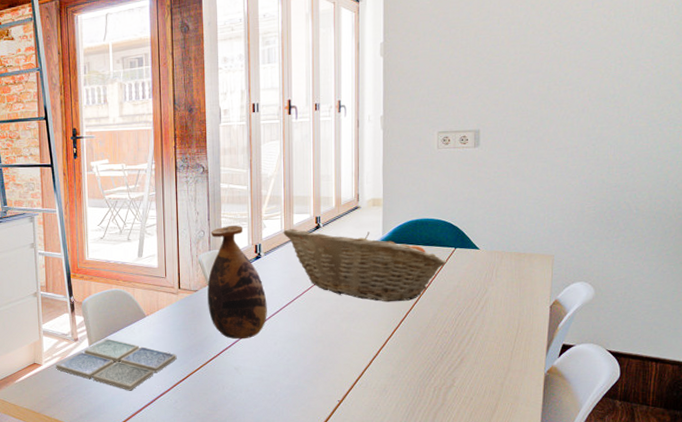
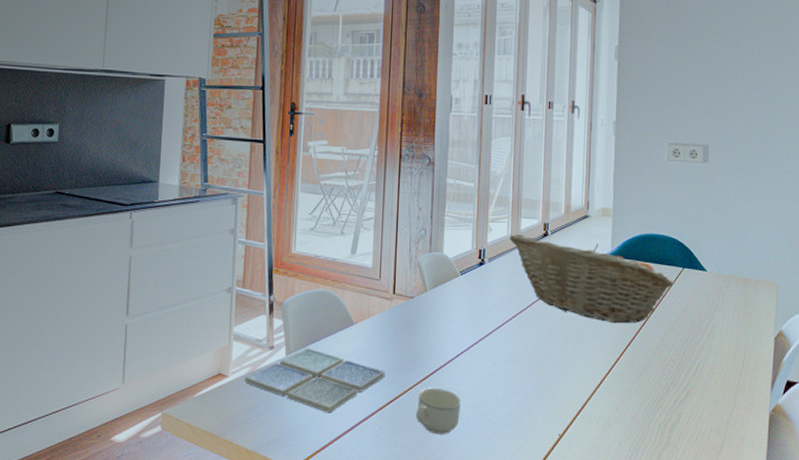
vase: present [207,225,267,340] -> none [424,225,488,357]
cup: none [207,367,247,405] -> present [416,388,462,435]

